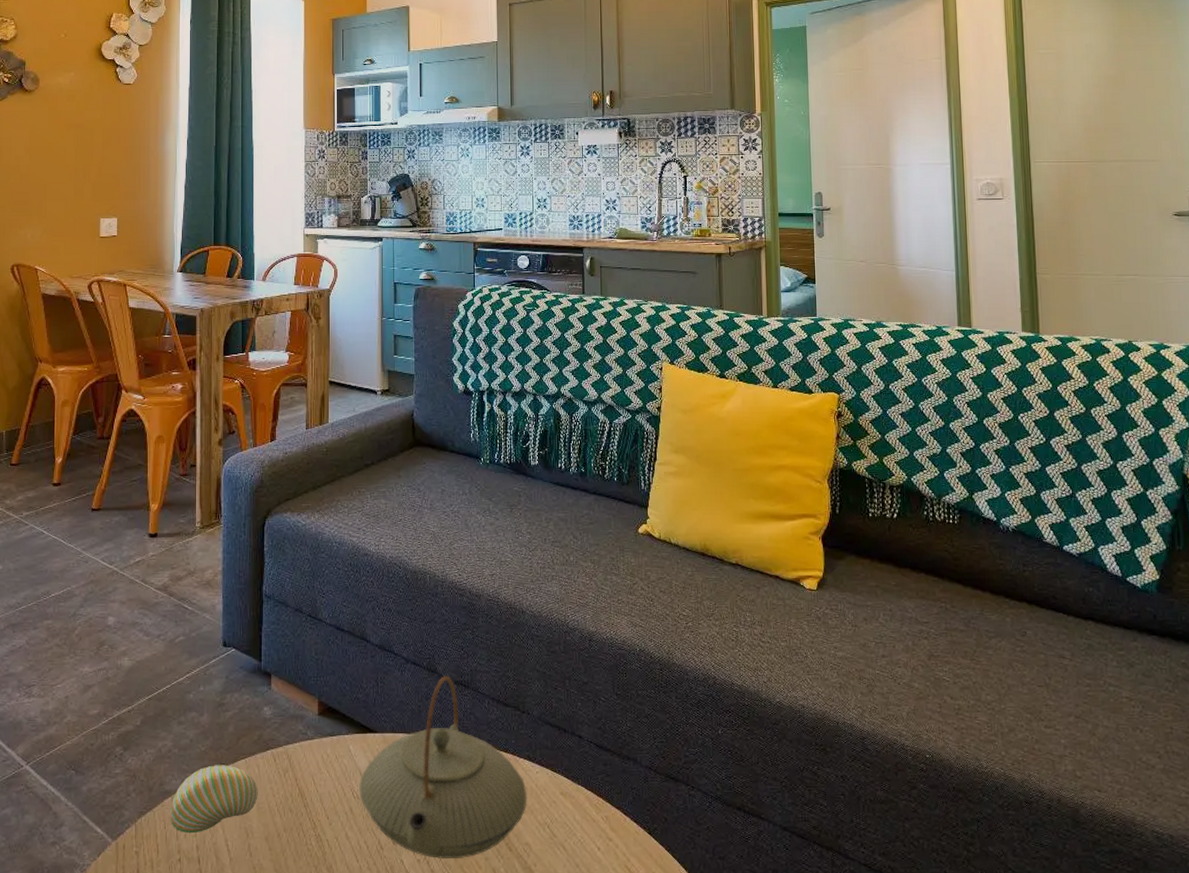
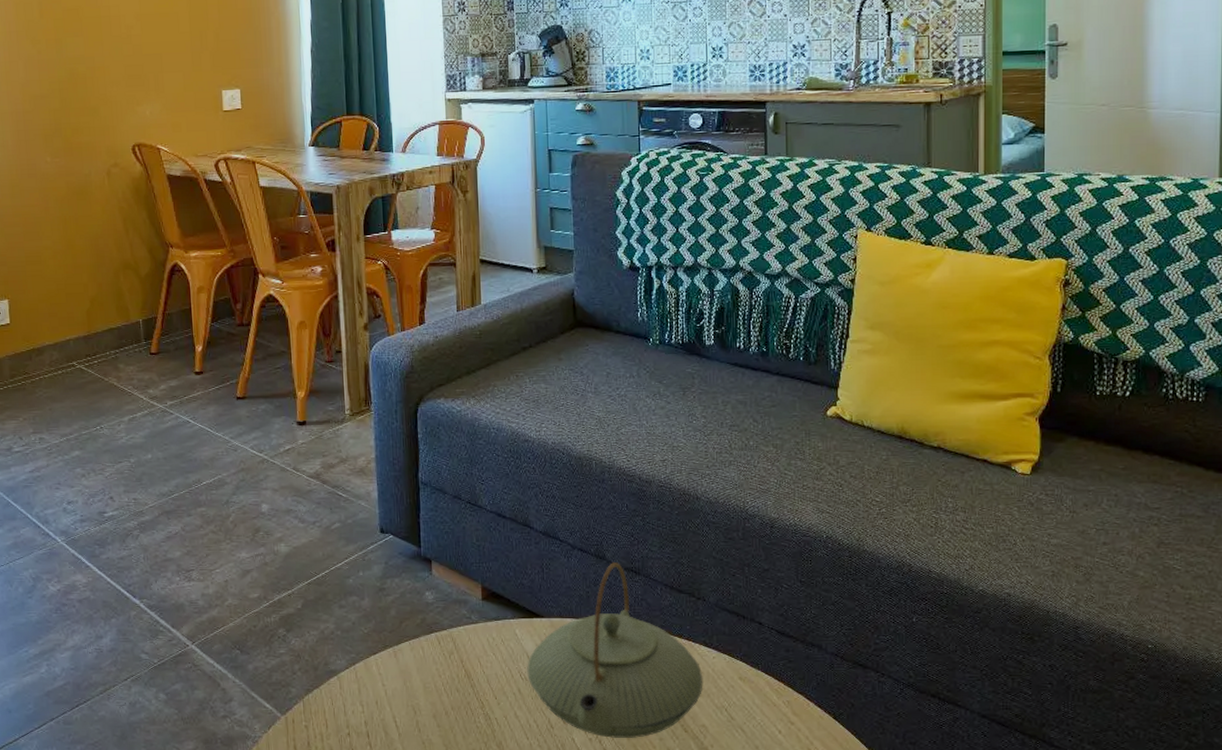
decorative egg: present [170,765,258,834] -> none [337,646,424,710]

